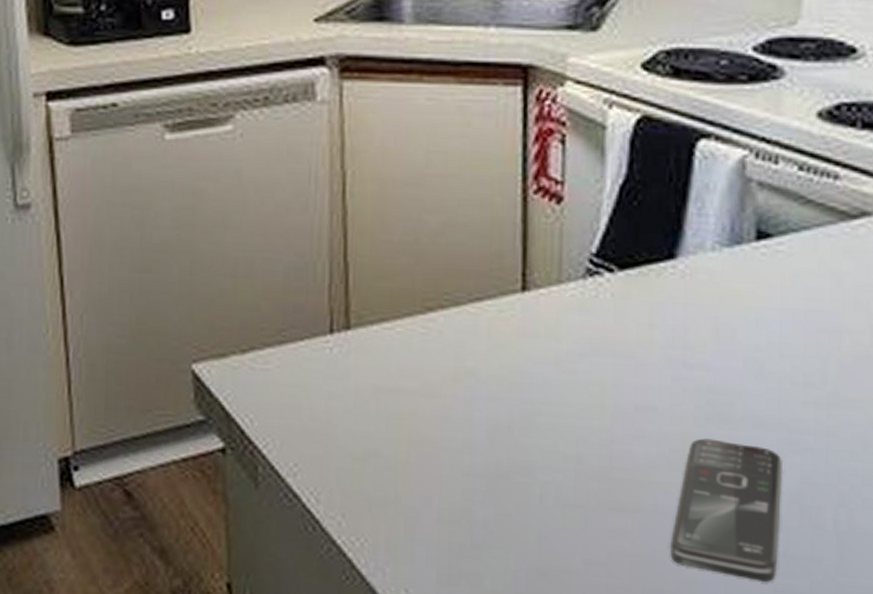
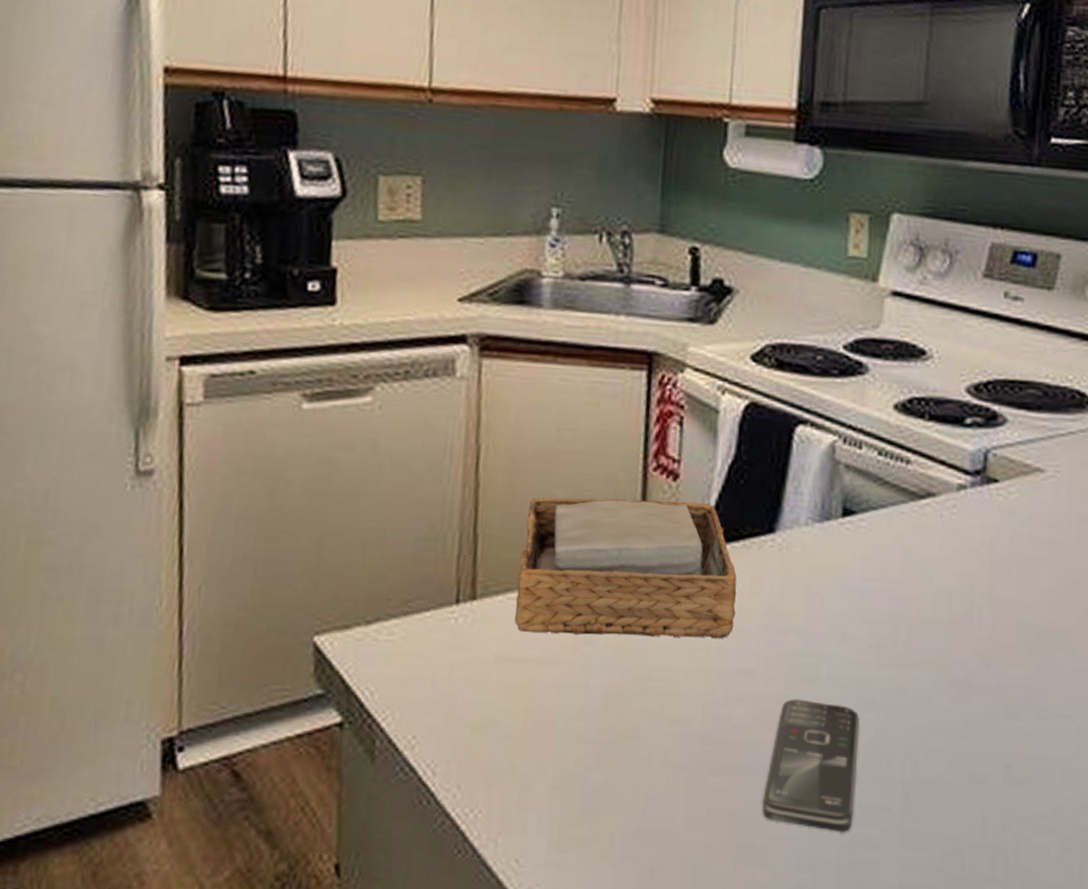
napkin holder: none [392,224,634,373] -> present [515,497,737,639]

